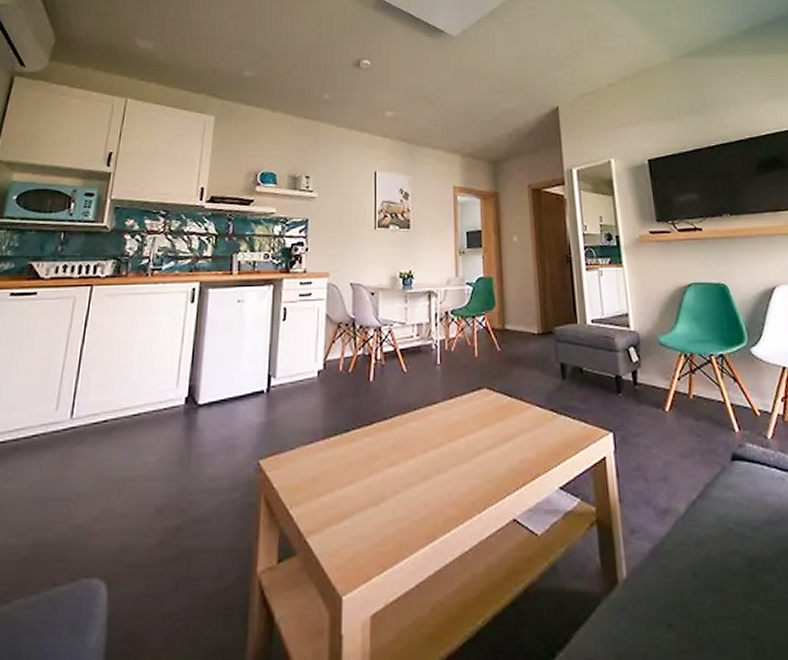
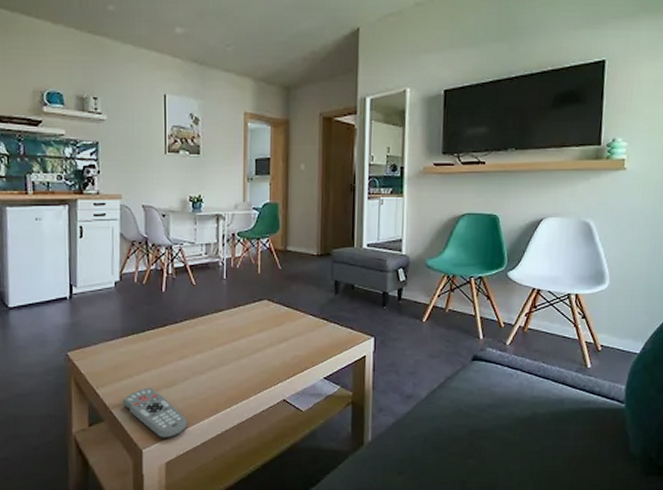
remote control: none [320,505,399,580] -> present [122,387,188,439]

